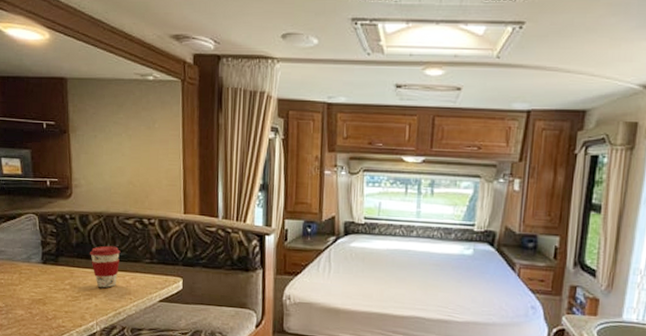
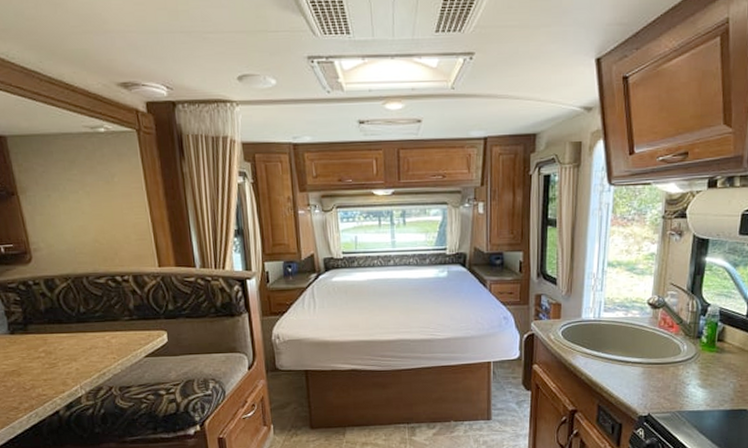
coffee cup: present [89,245,121,288] -> none [61,307,97,351]

